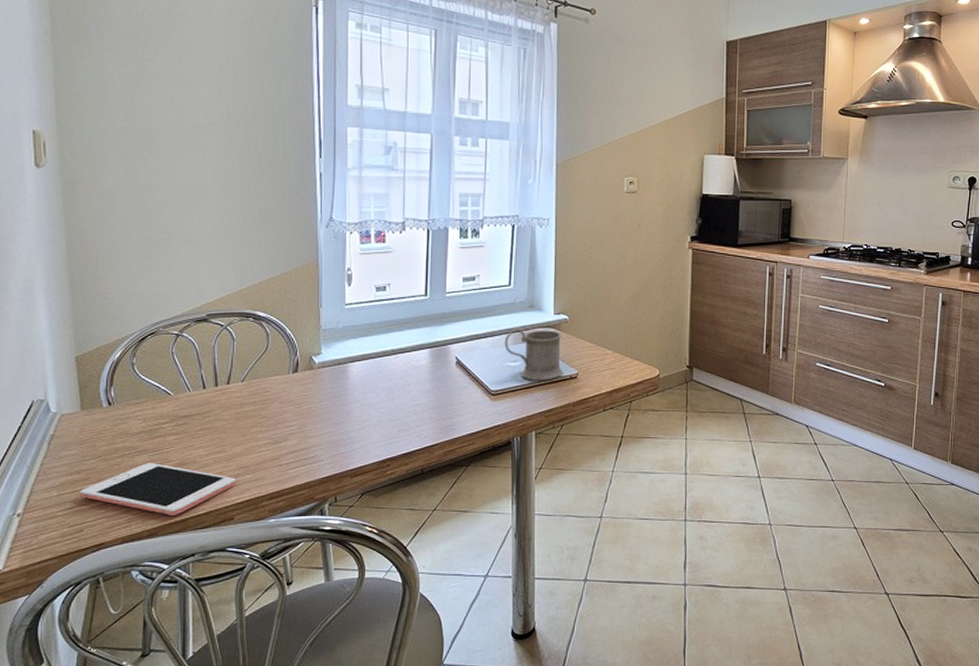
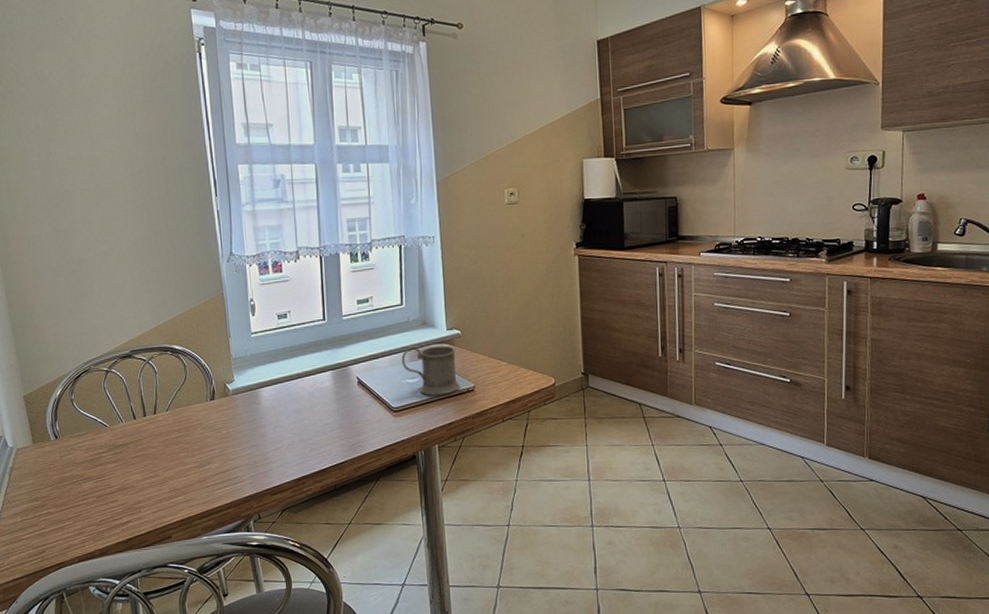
cell phone: present [79,463,237,517] -> none [38,489,171,537]

